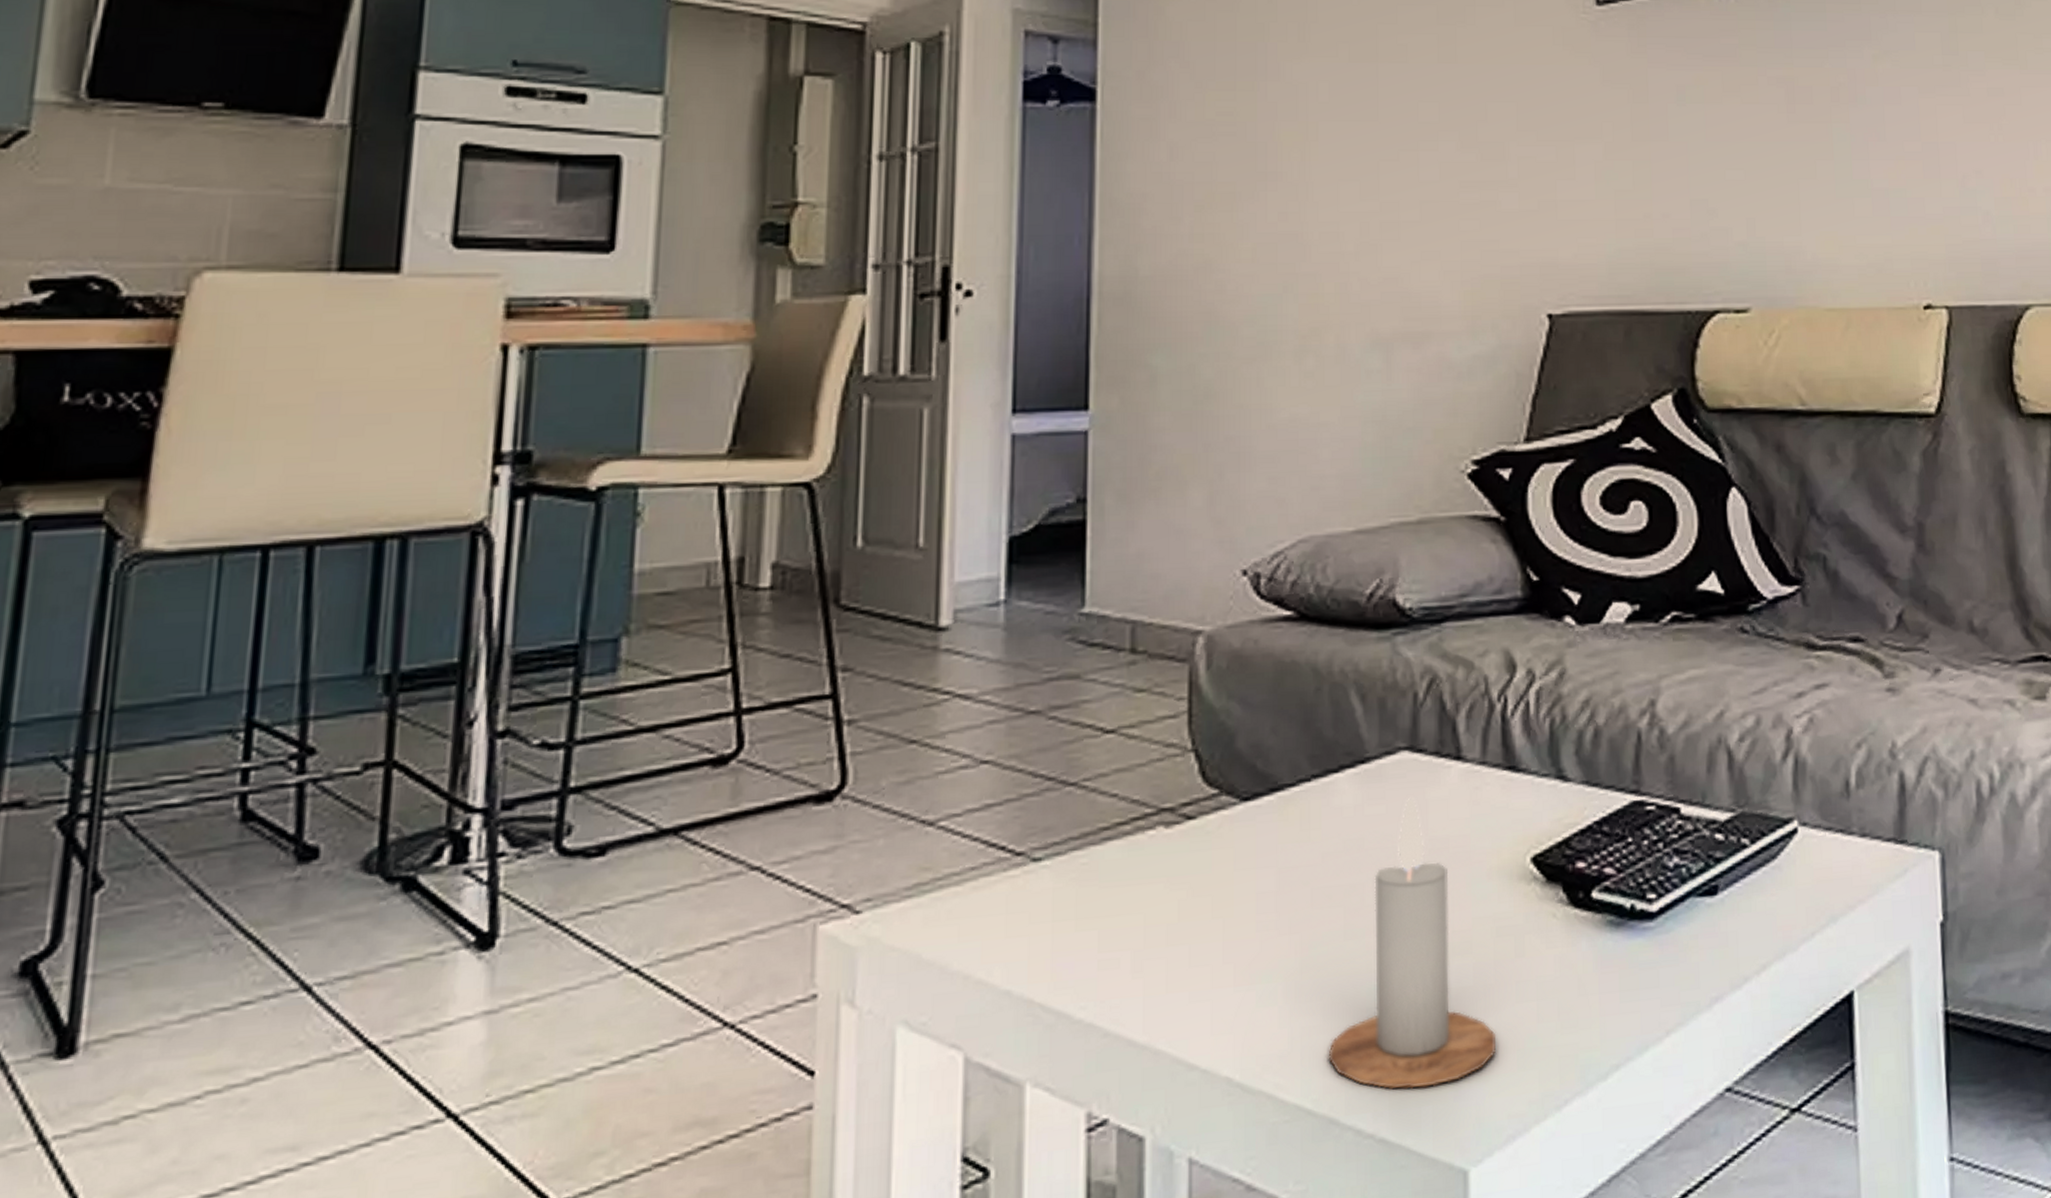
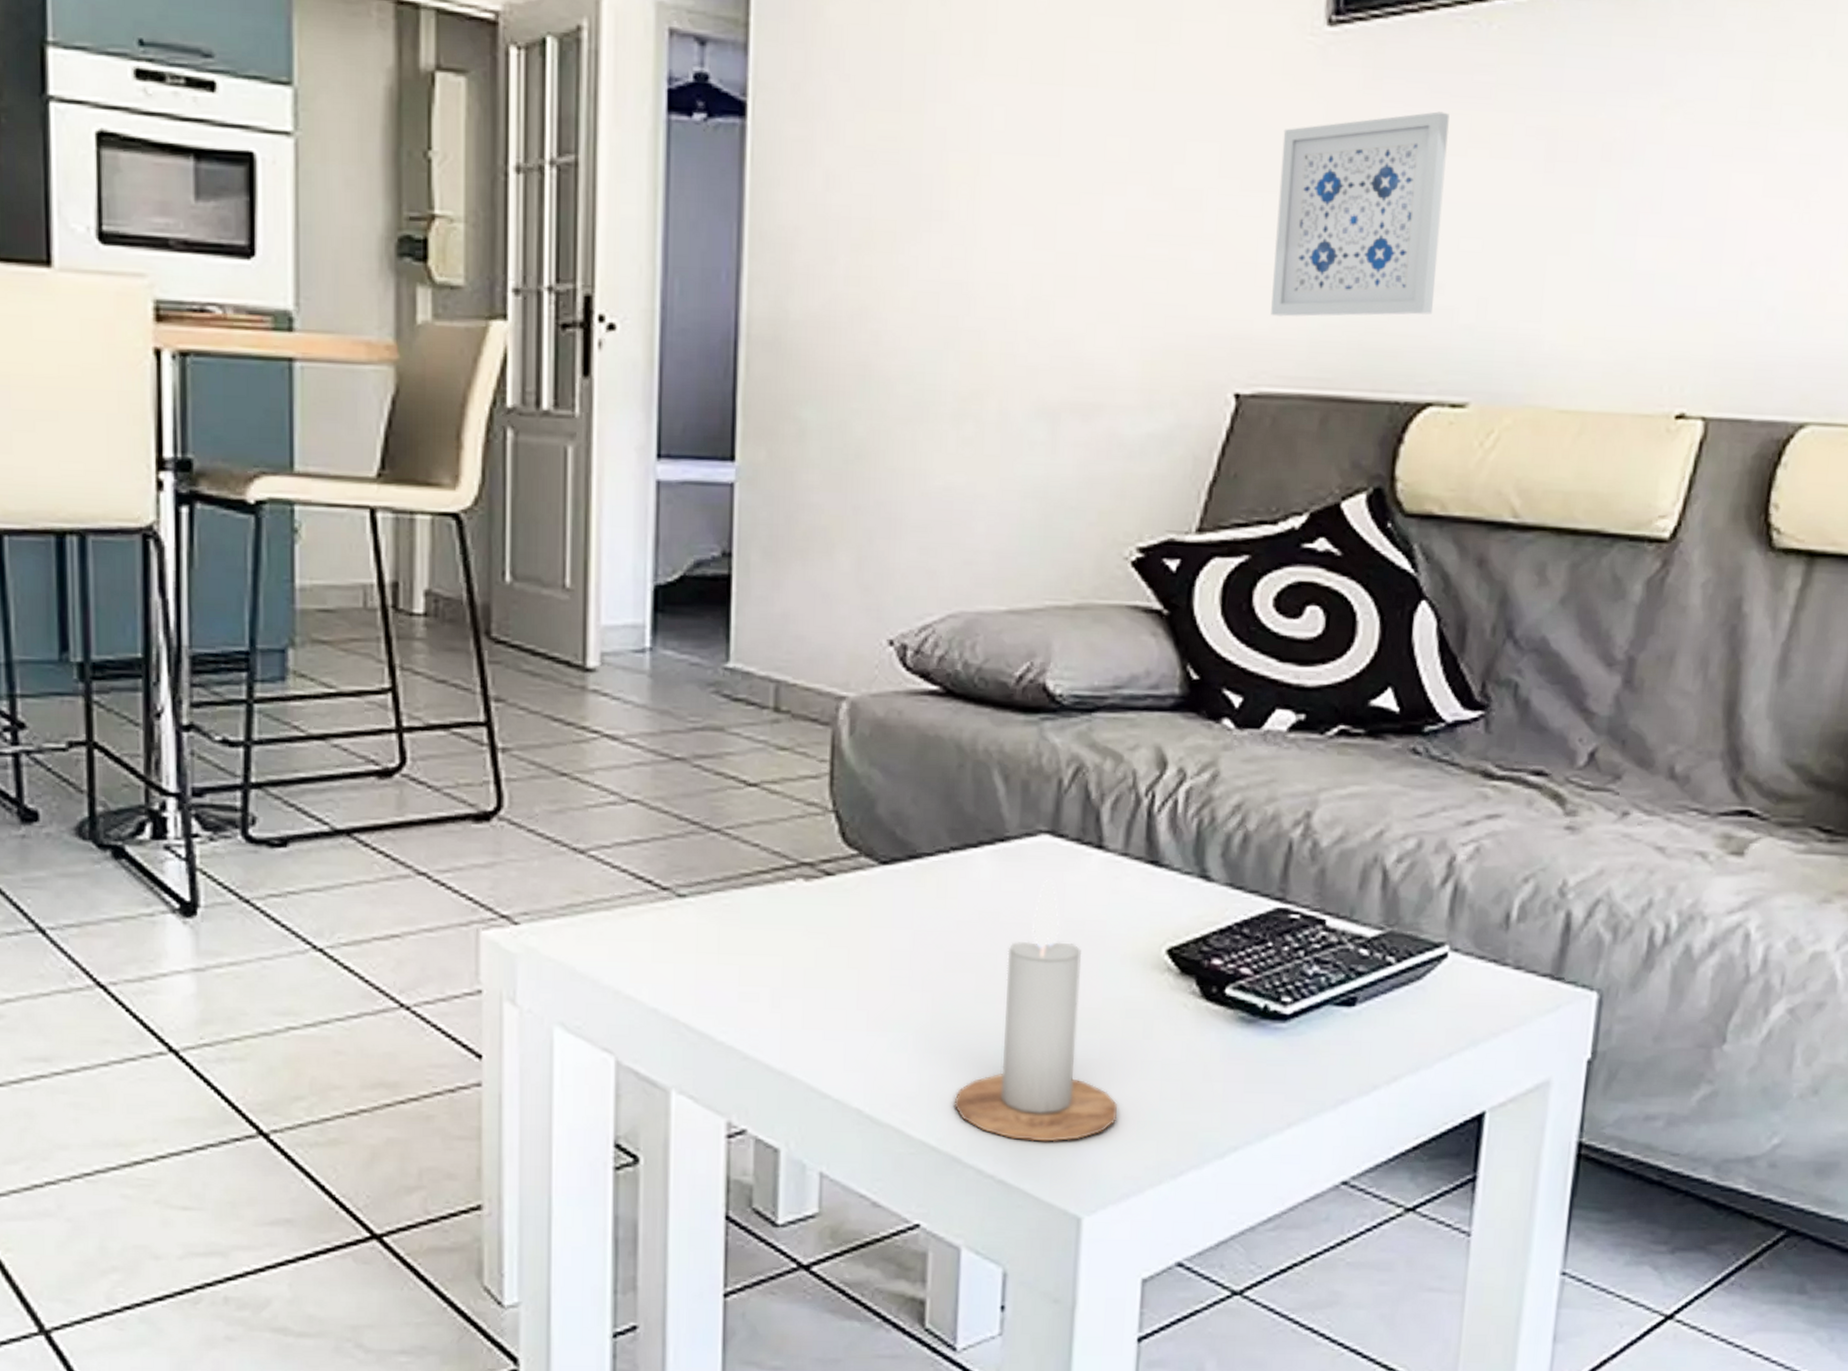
wall art: none [1568,69,1710,245] -> present [1271,111,1450,317]

